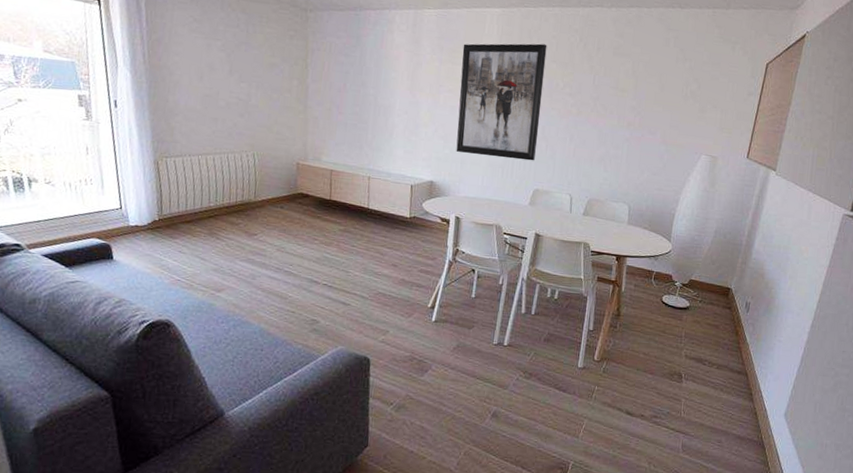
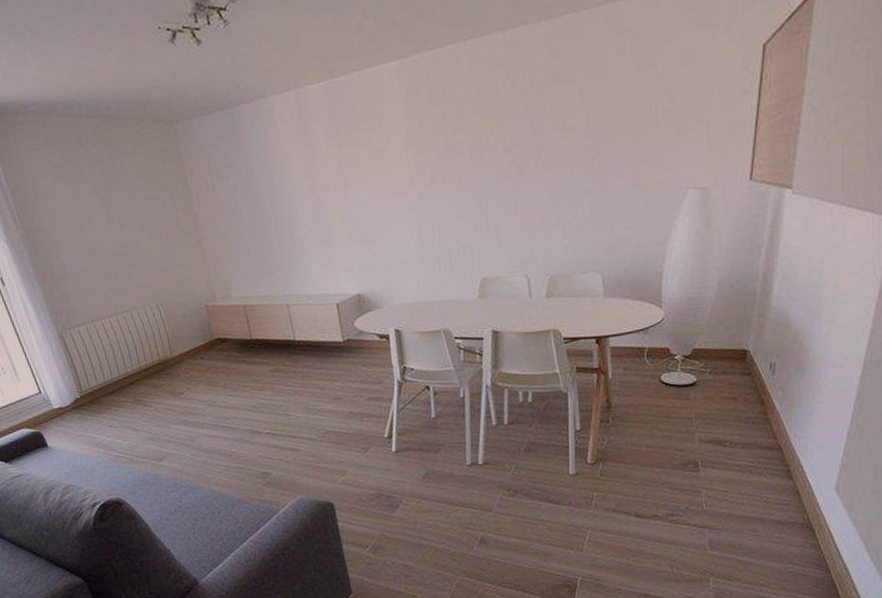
wall art: present [456,43,547,161] -> none [362,93,476,253]

